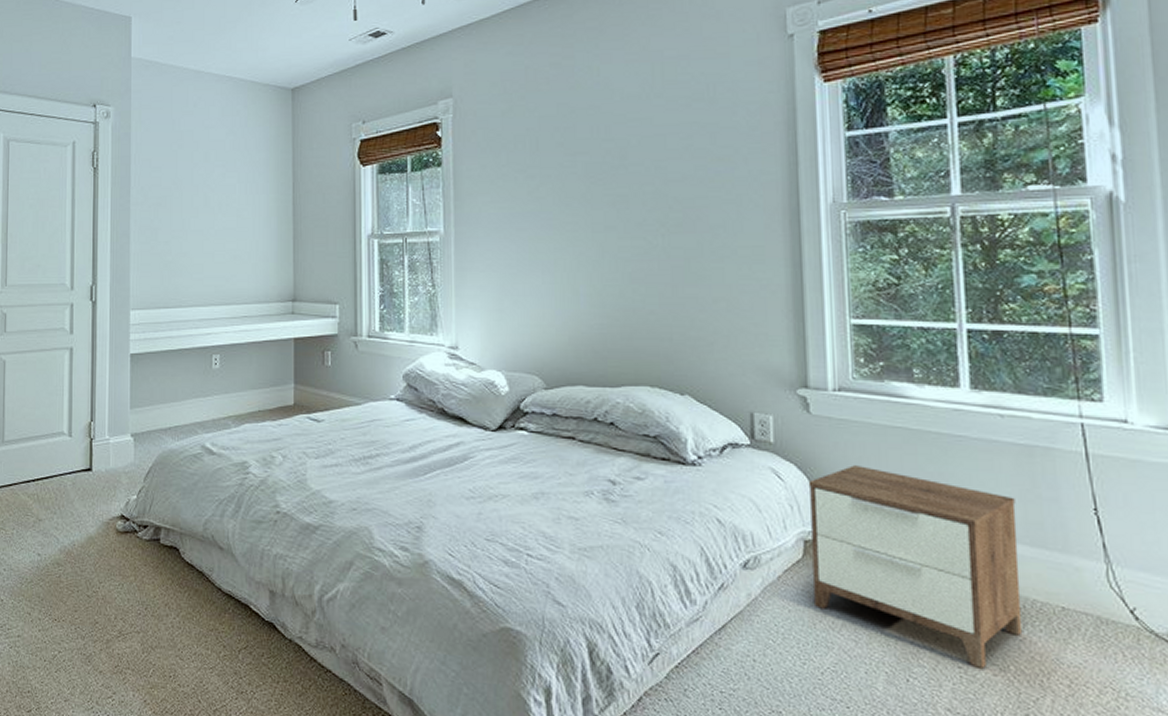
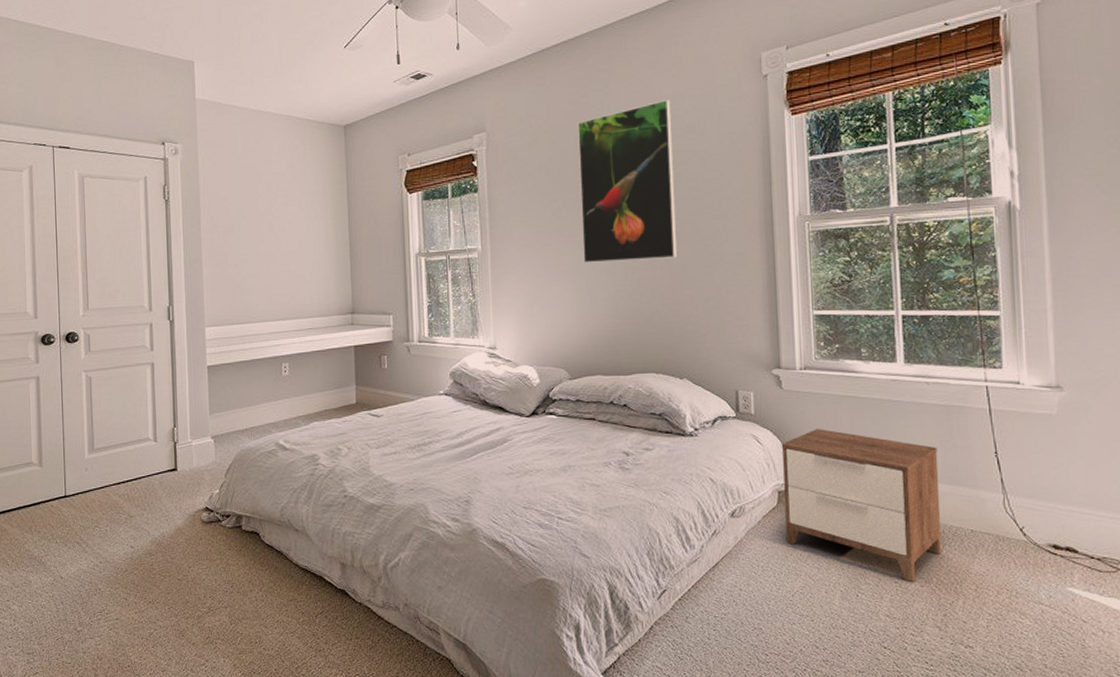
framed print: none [561,63,680,252] -> present [577,100,678,263]

